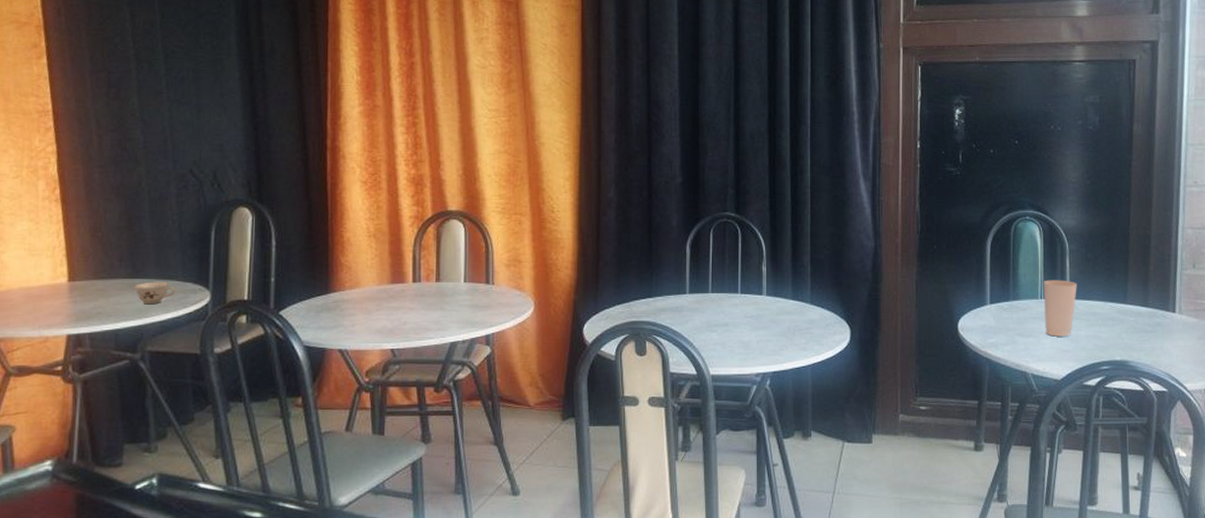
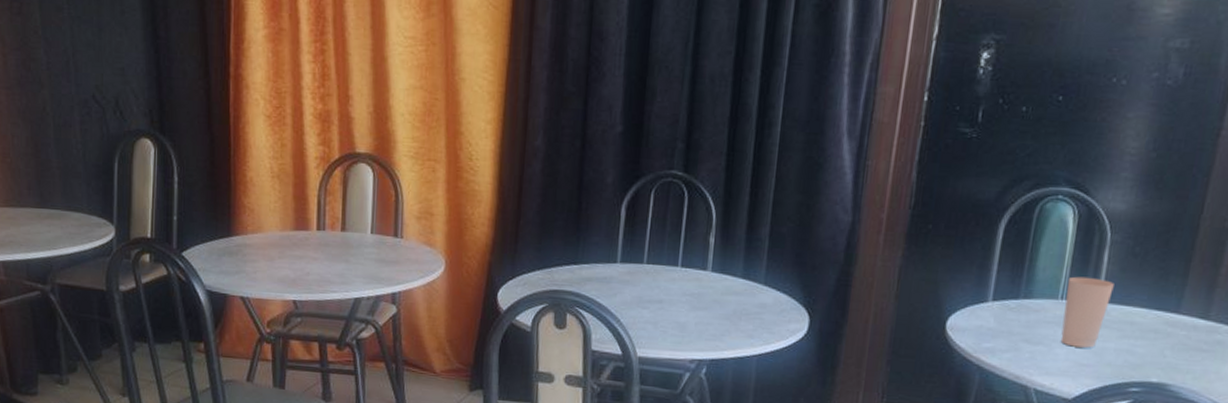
teacup: present [133,281,175,305] -> none [42,212,81,237]

